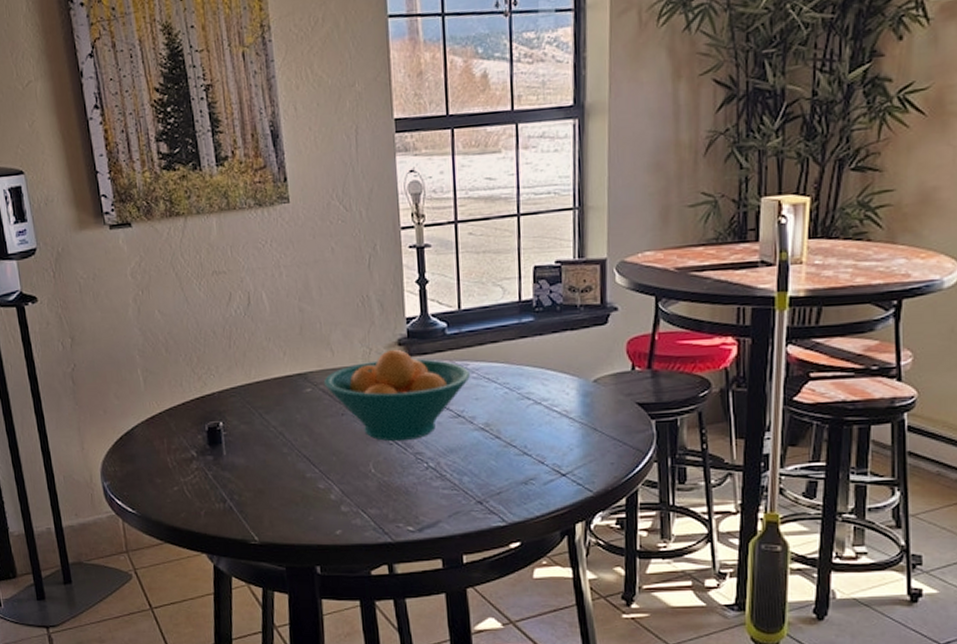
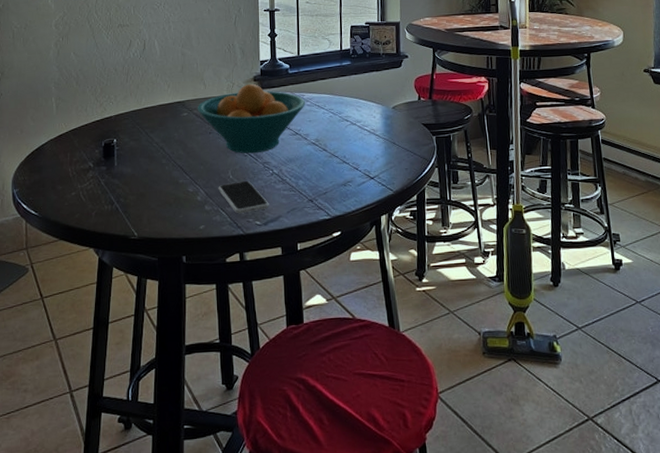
smartphone: none [356,475,425,517] -> present [218,180,269,214]

